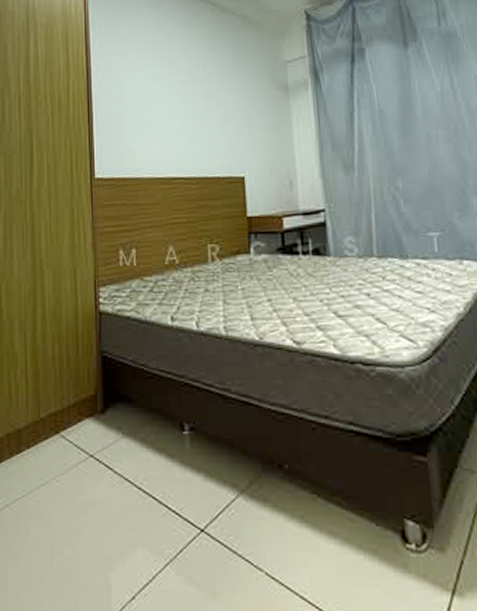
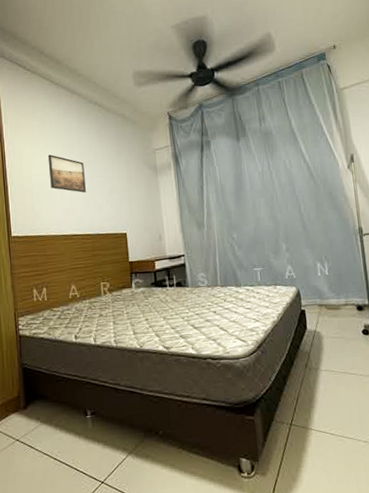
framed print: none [144,70,192,122] -> present [47,154,86,193]

